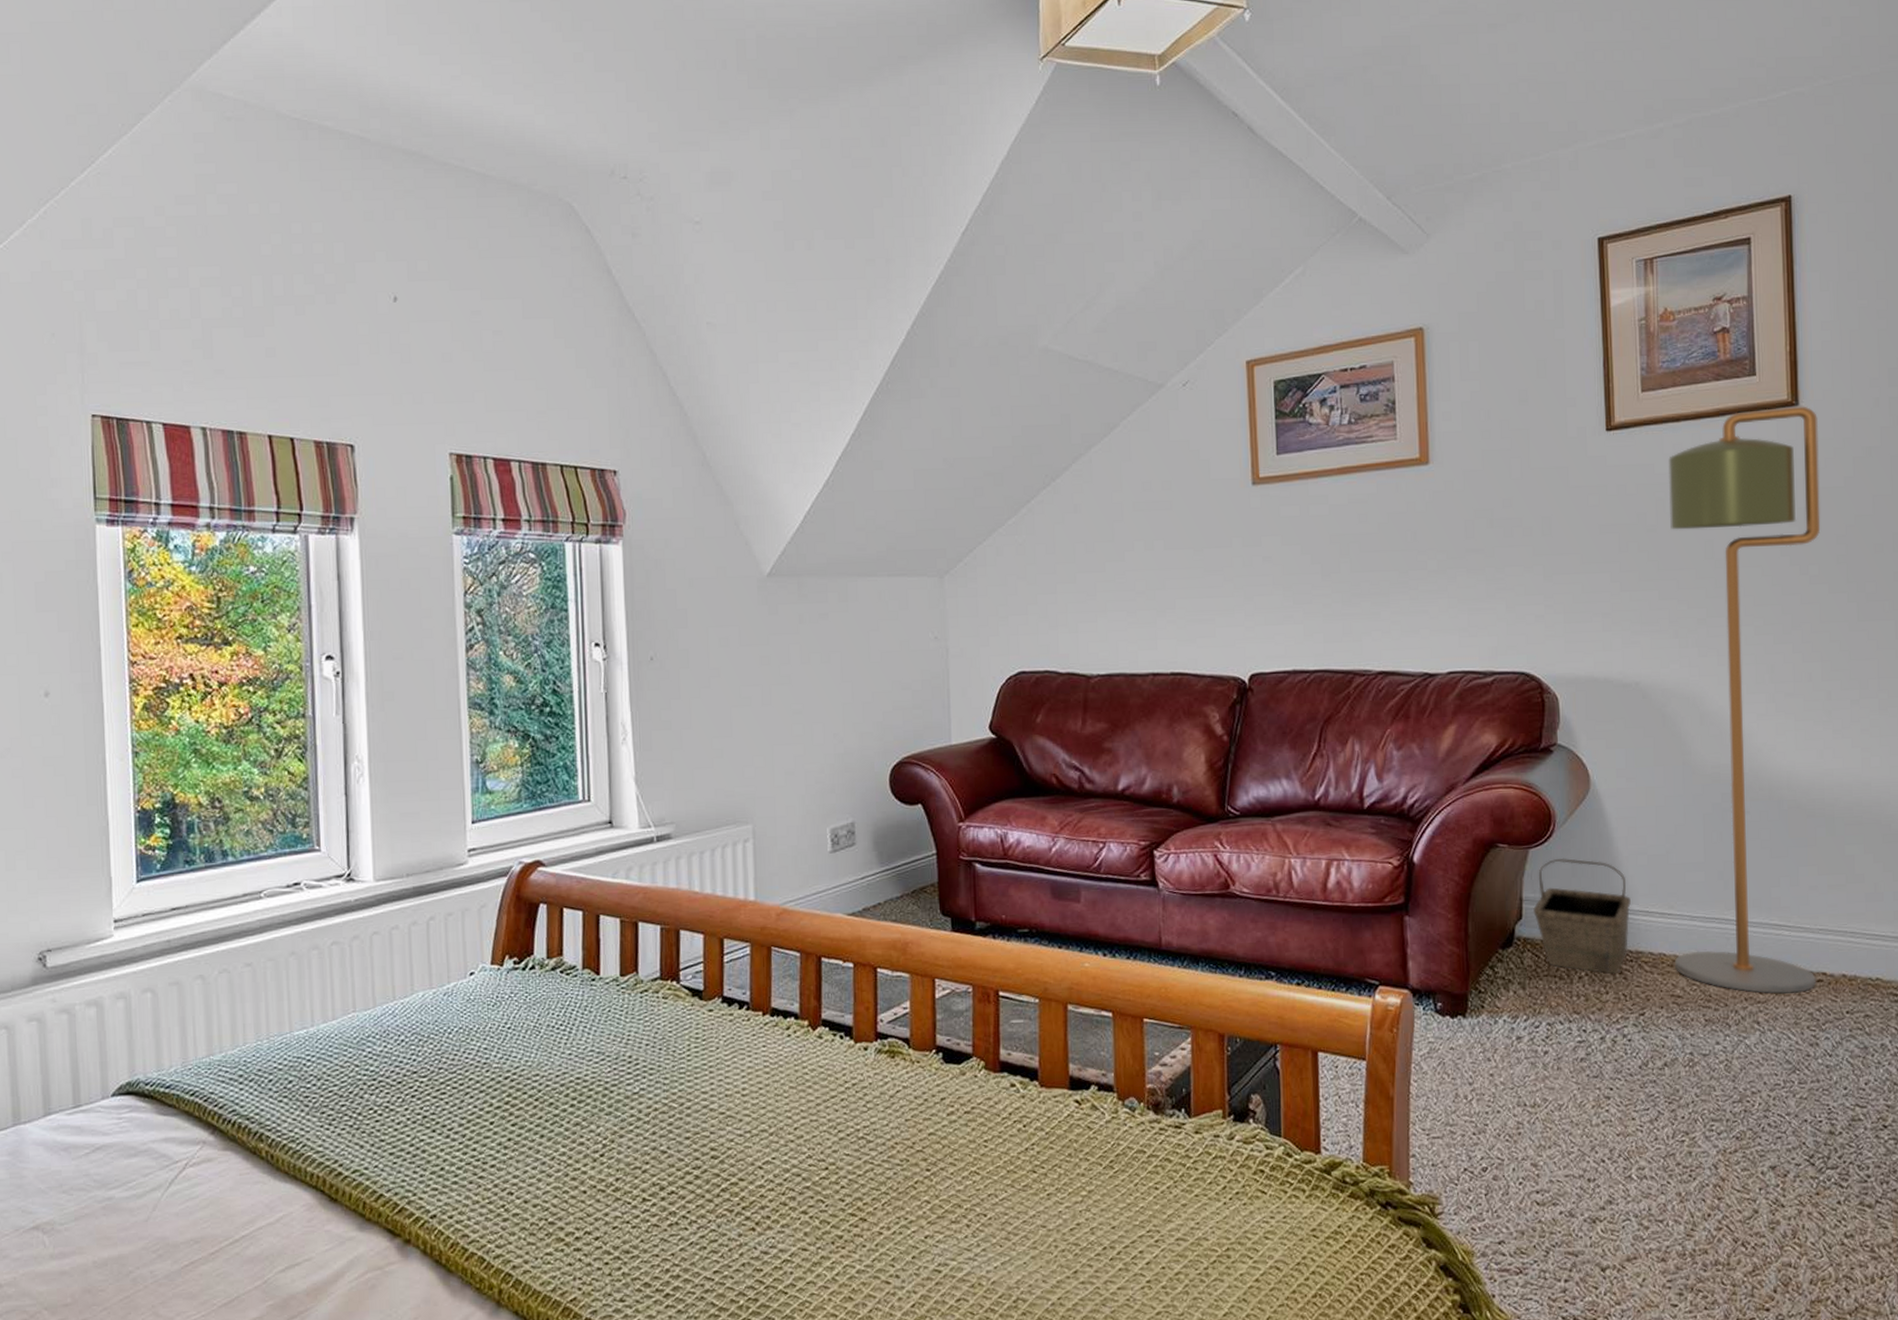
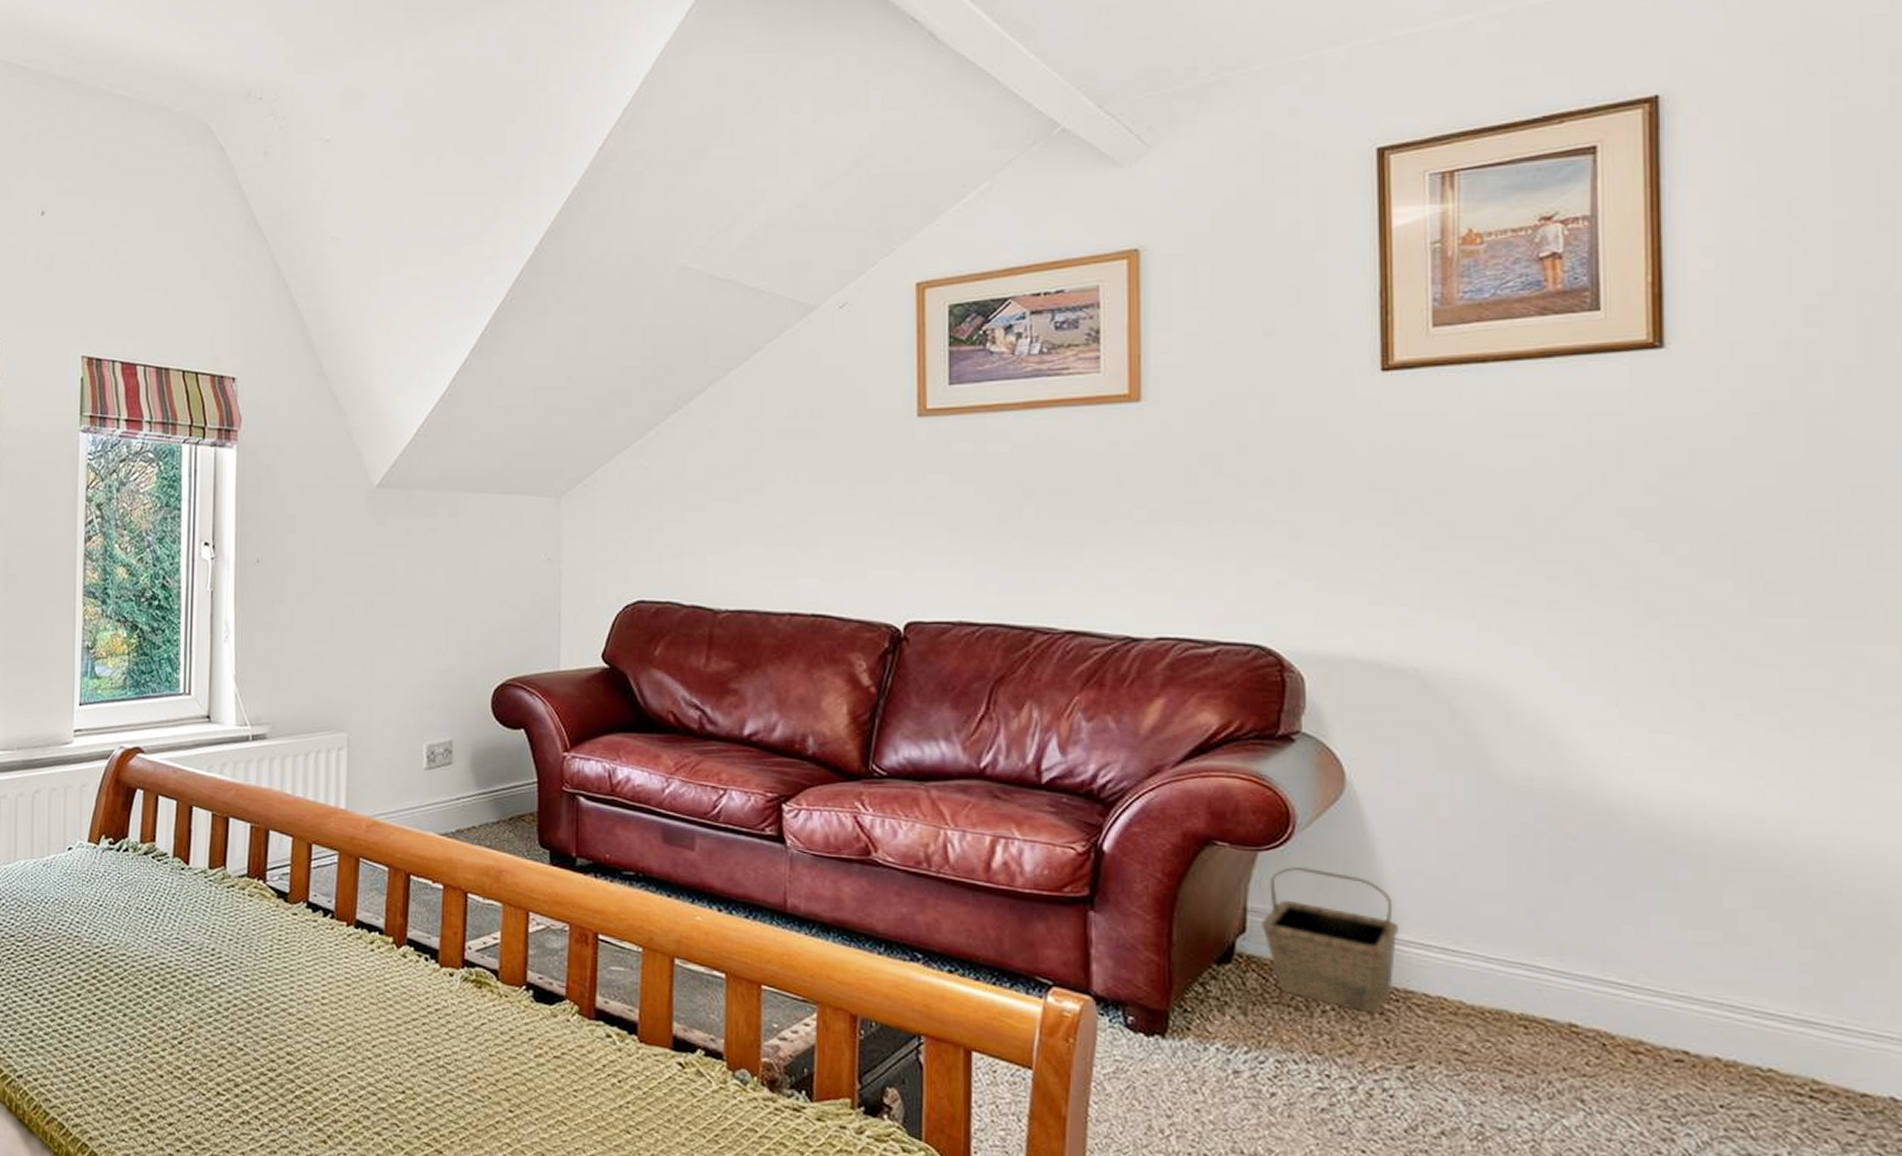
floor lamp: present [1668,406,1821,994] -> none [1459,348,1694,1072]

